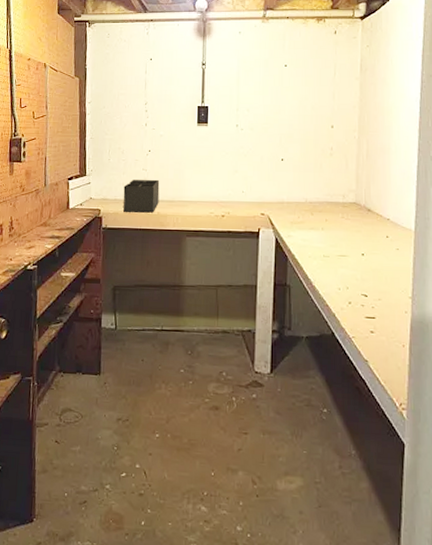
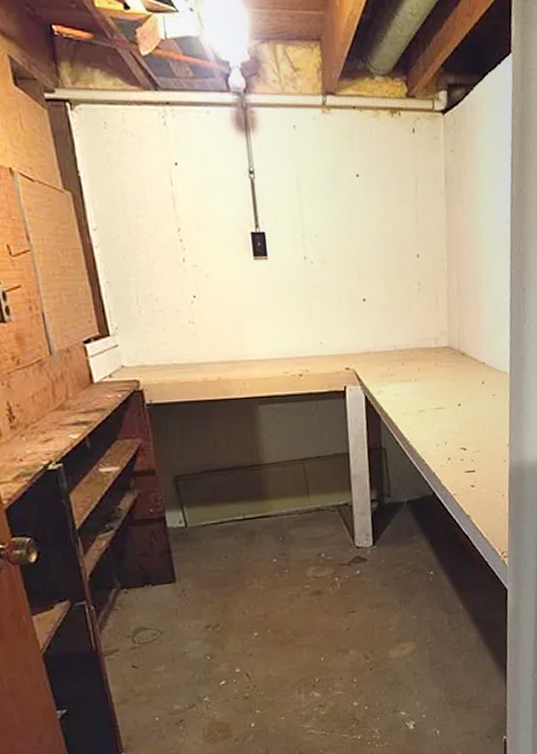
desk organizer: present [123,179,160,213] -> none [166,334,218,381]

